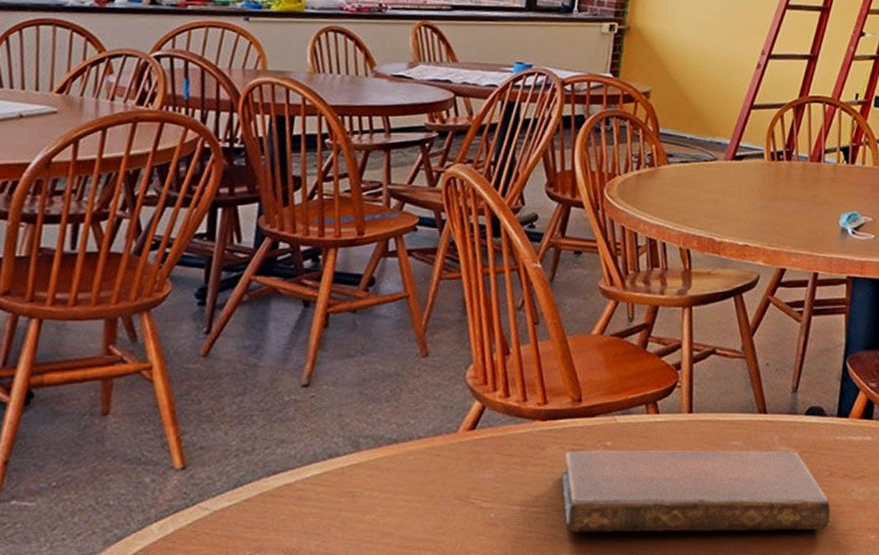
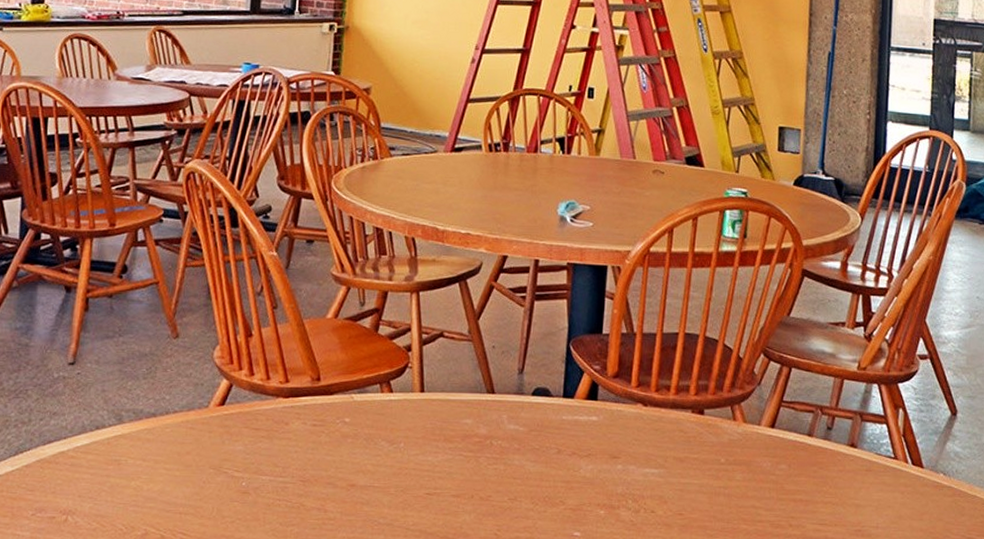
notebook: present [560,449,831,533] -> none [304,425,560,504]

